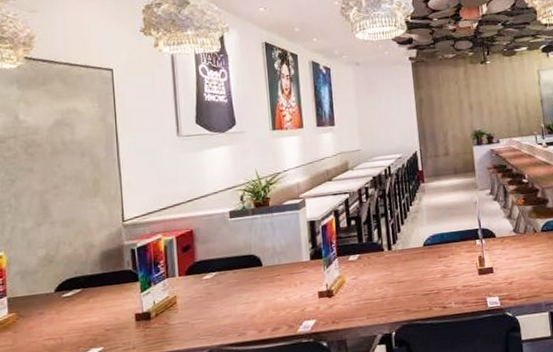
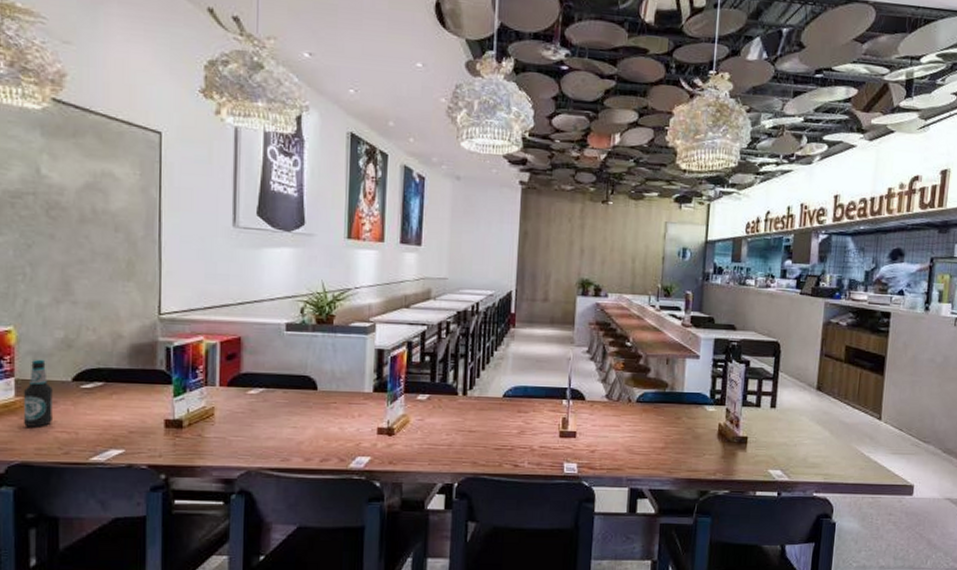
bottle: none [14,276,41,340] -> present [23,359,53,427]

